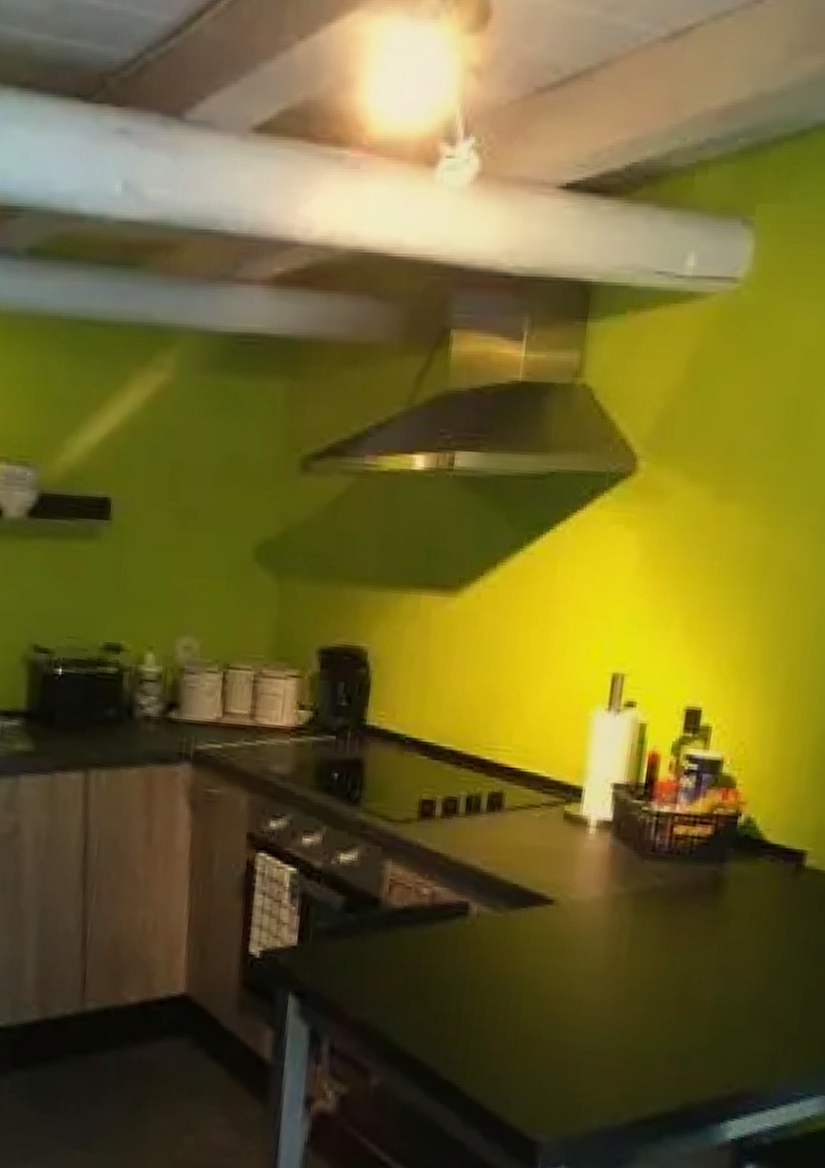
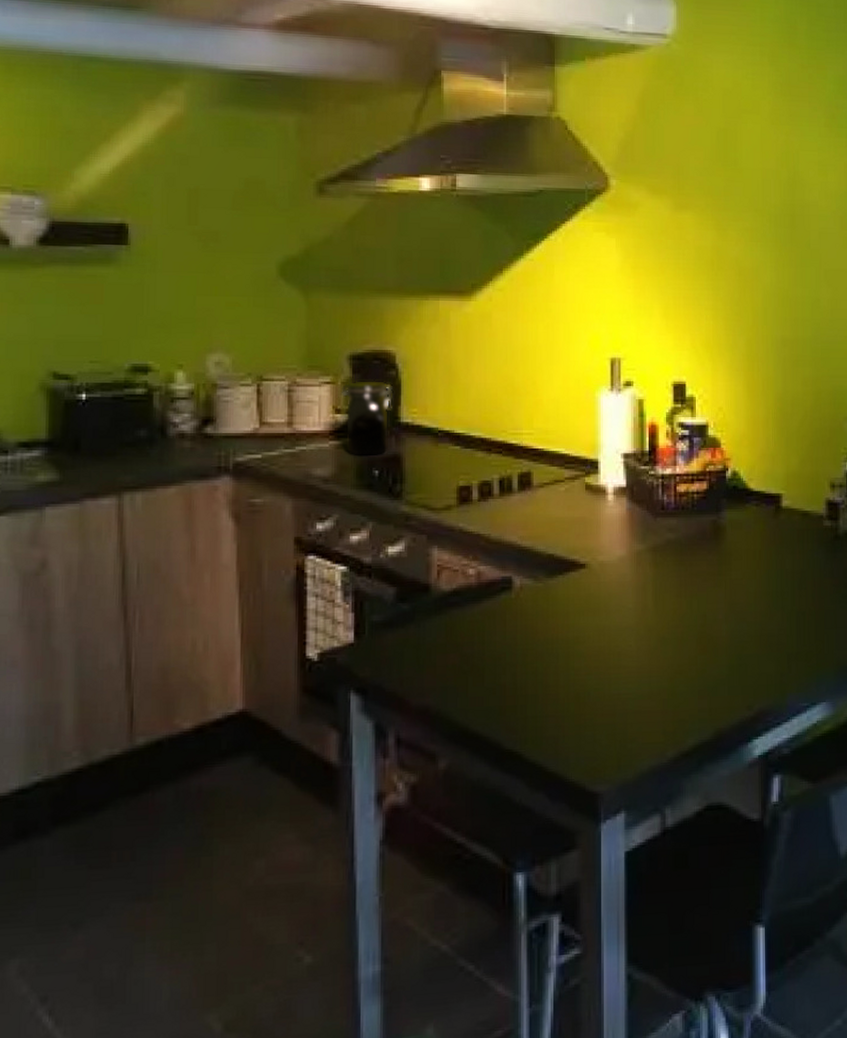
jar: none [307,676,362,759] -> present [342,381,394,457]

